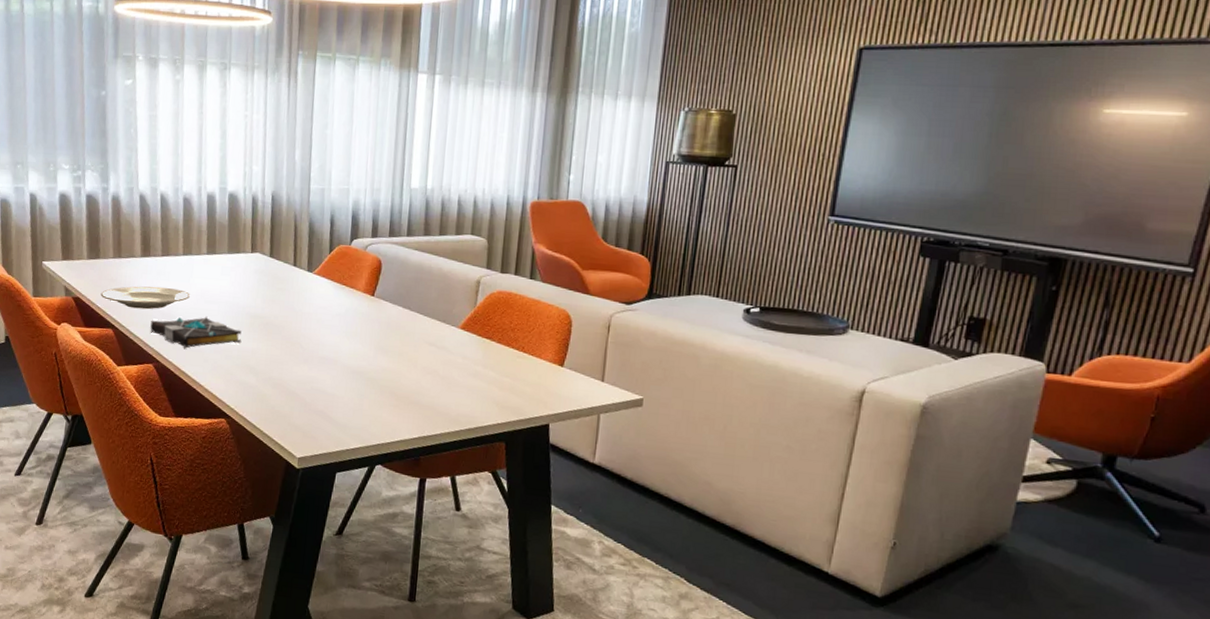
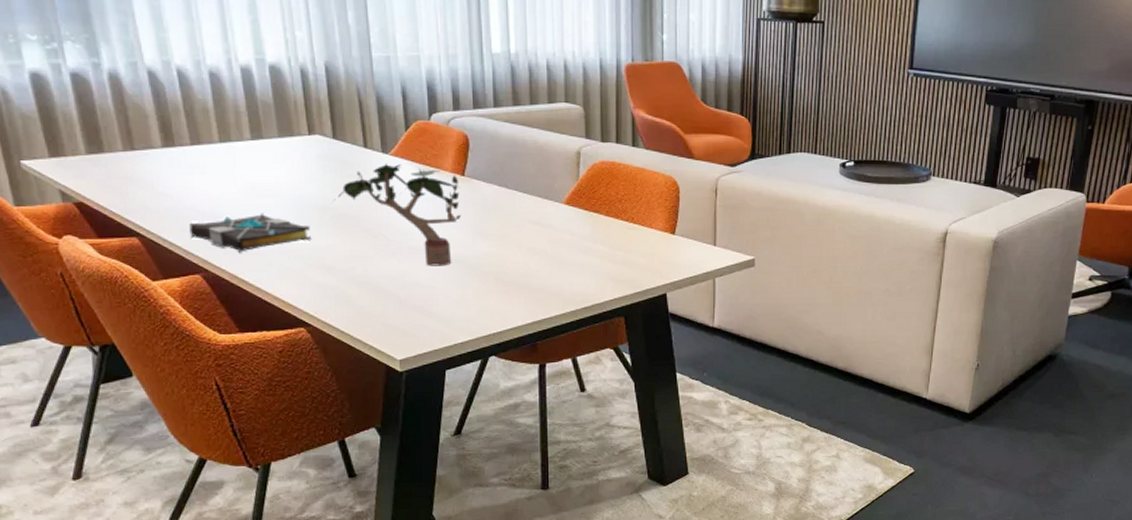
plate: present [100,286,191,310] -> none [113,182,238,211]
potted plant: none [262,280,369,377] -> present [333,163,462,266]

